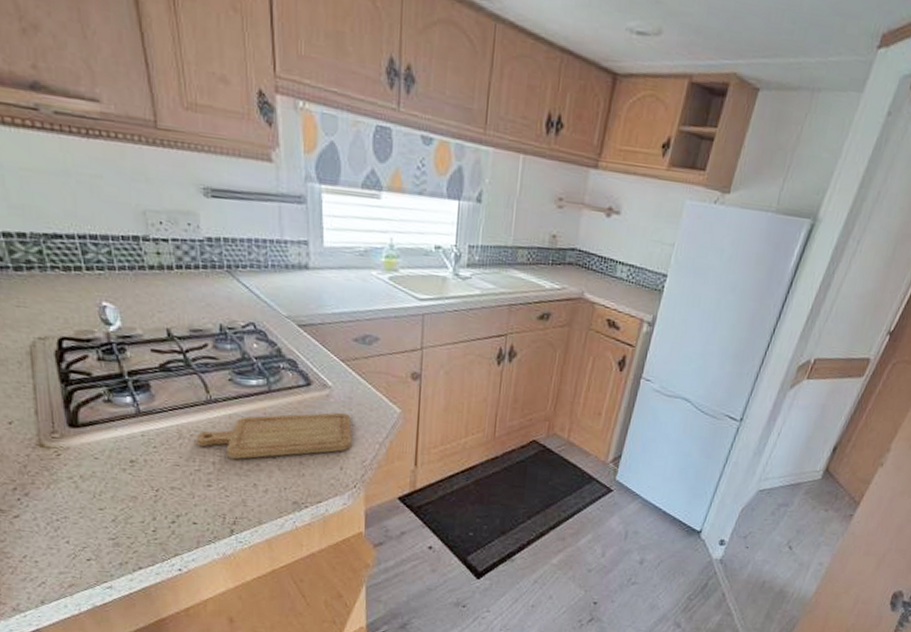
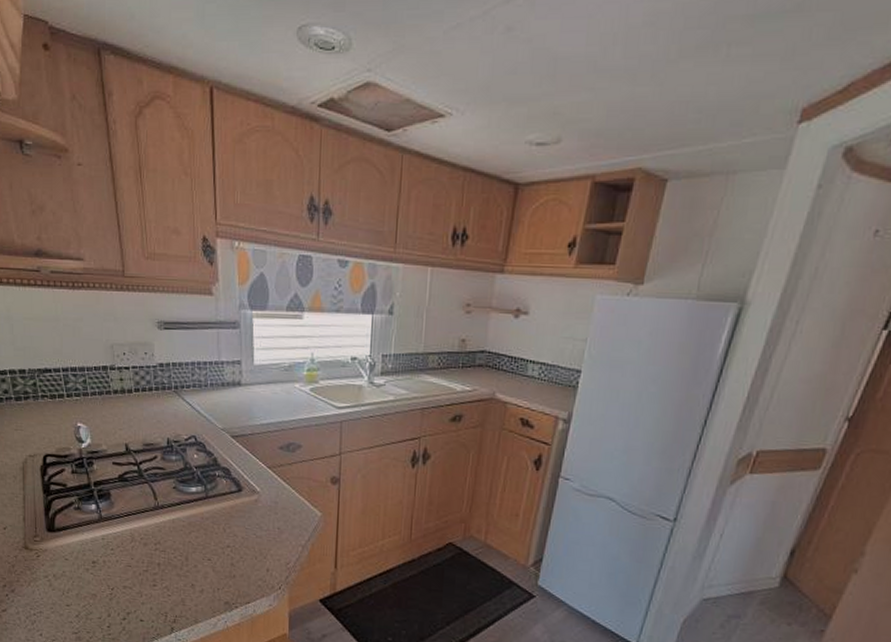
chopping board: present [196,412,352,459] -> none [145,516,277,561]

